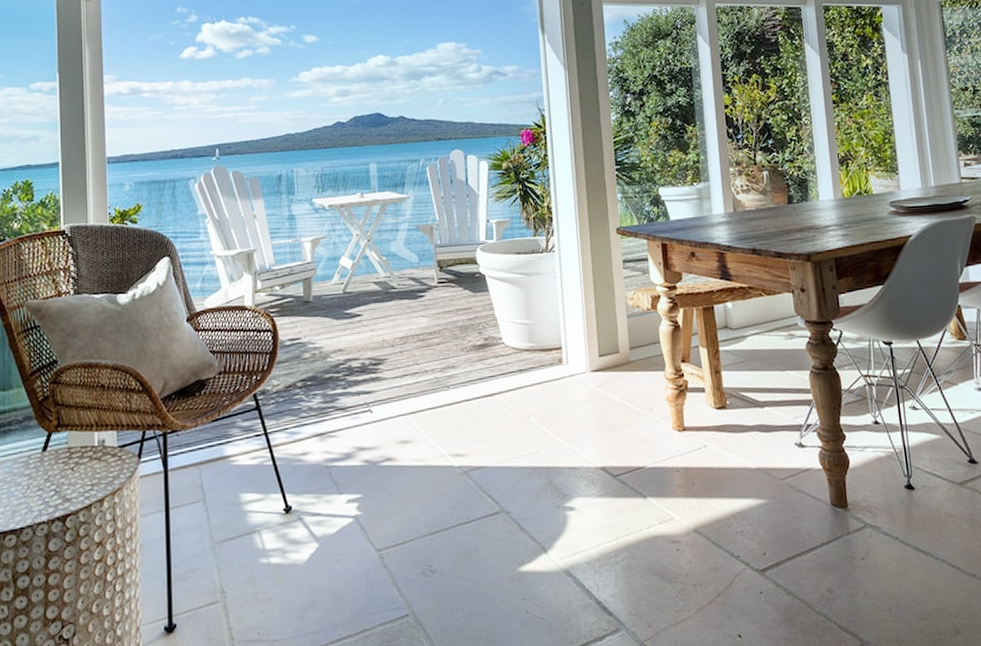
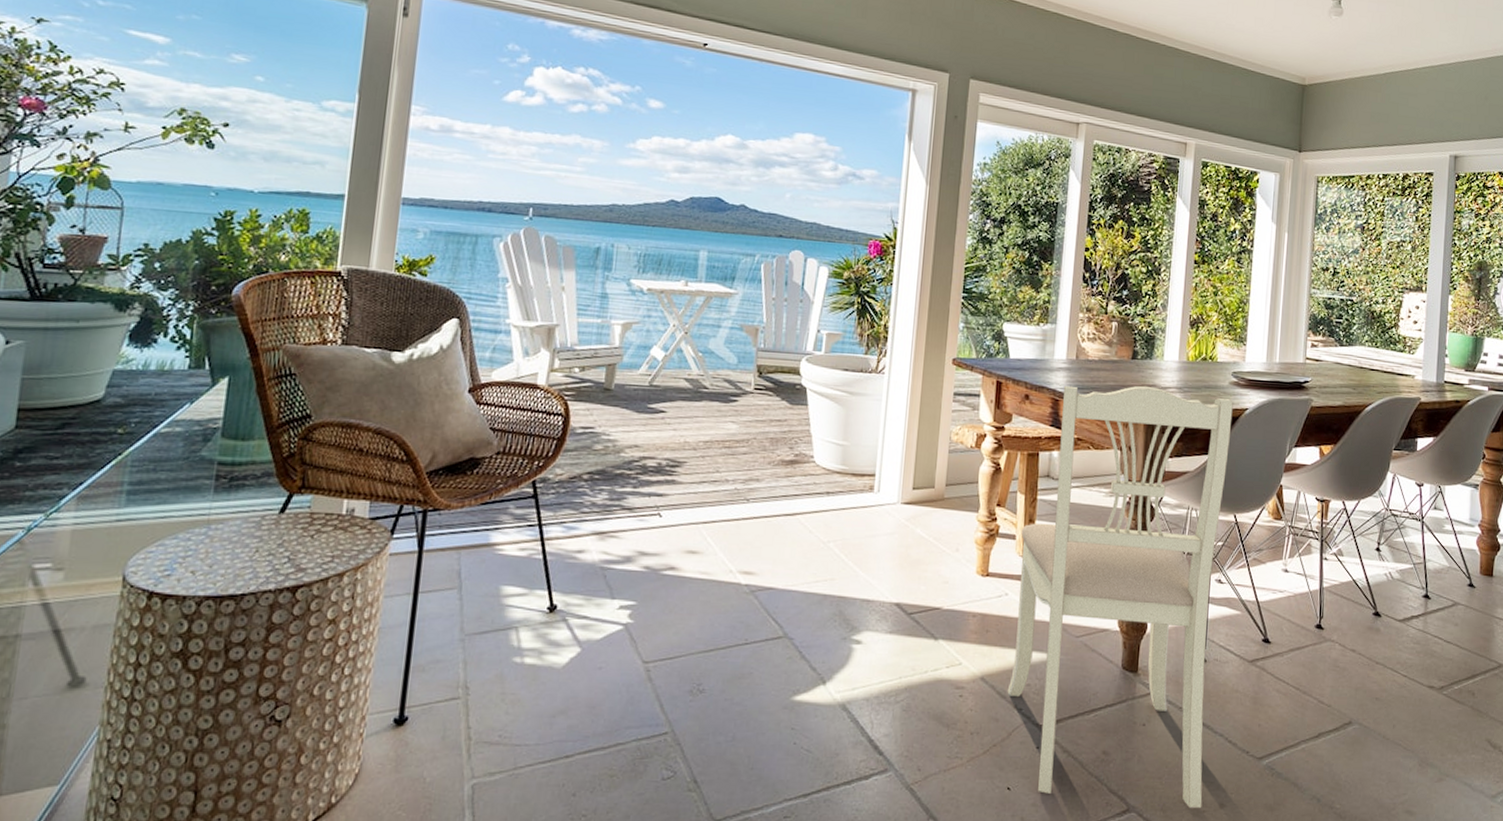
dining chair: none [709,227,937,638] -> present [1007,385,1233,808]

